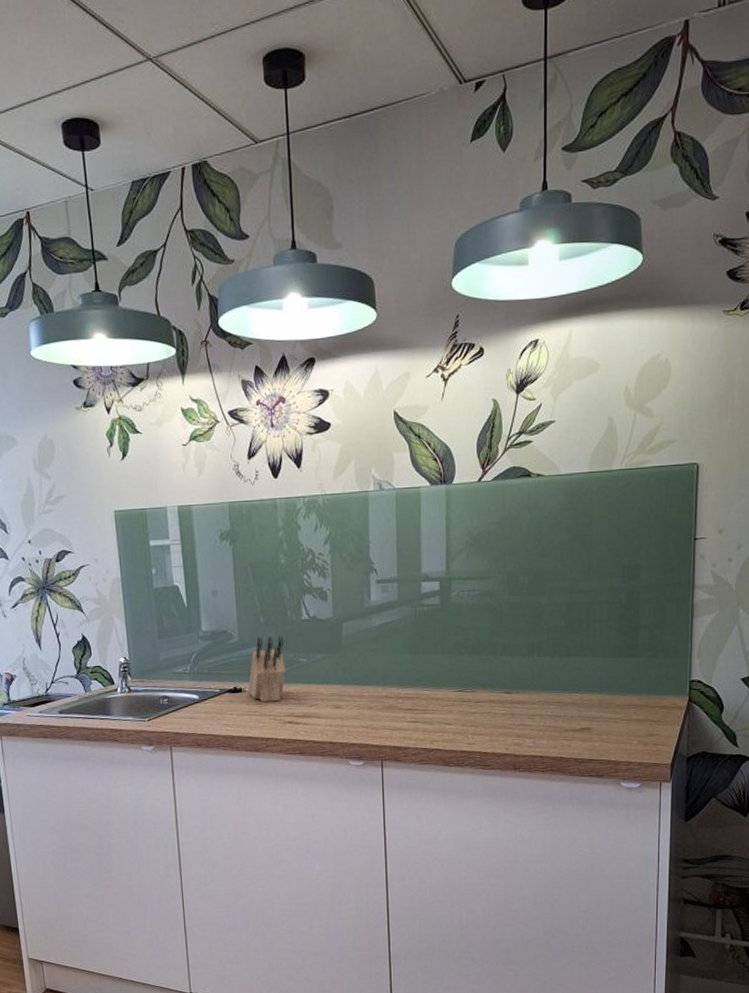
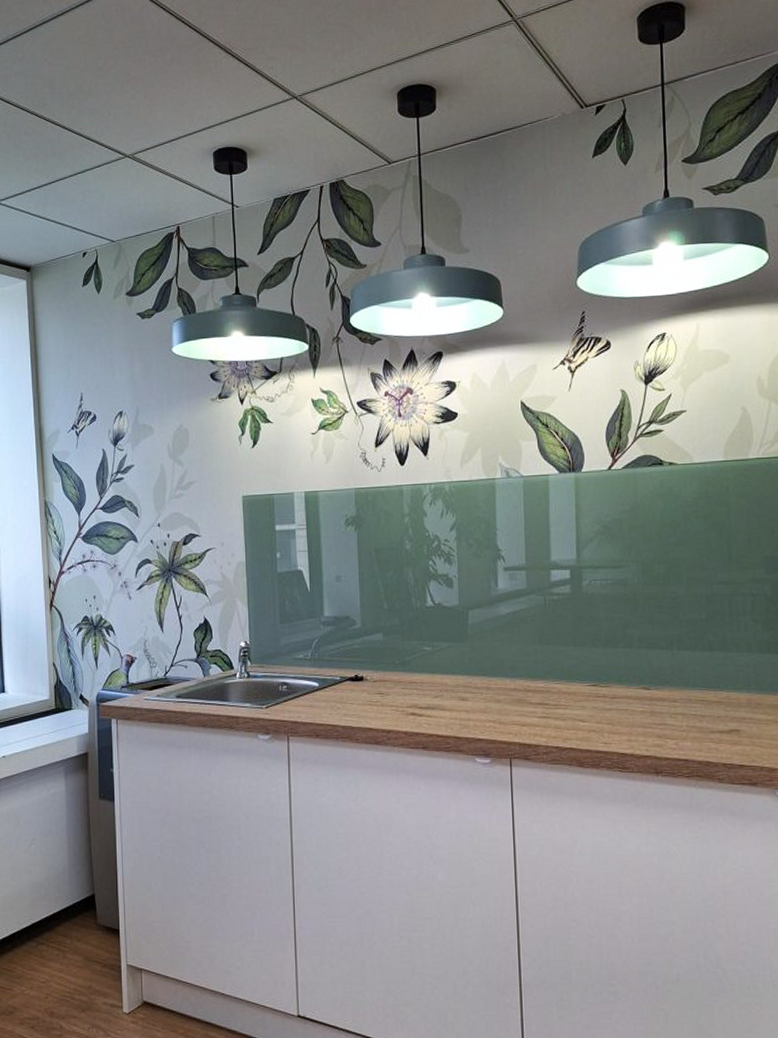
knife block: present [248,636,286,702] -> none [370,622,409,692]

